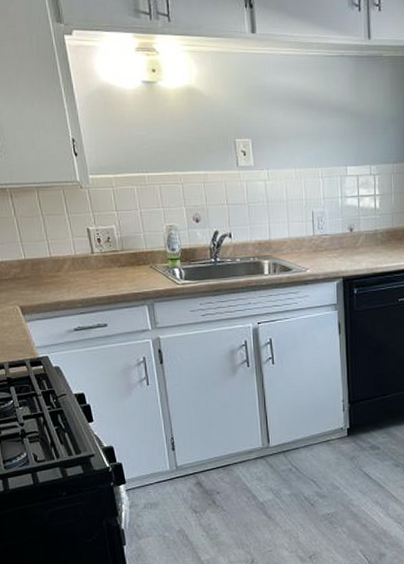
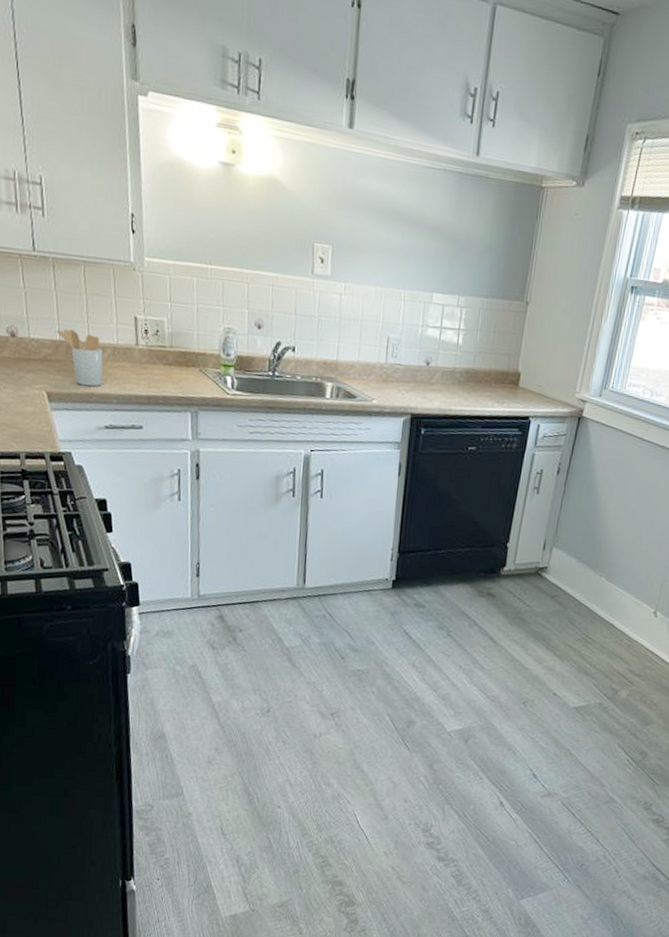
utensil holder: none [21,248,67,296] -> present [56,329,103,387]

